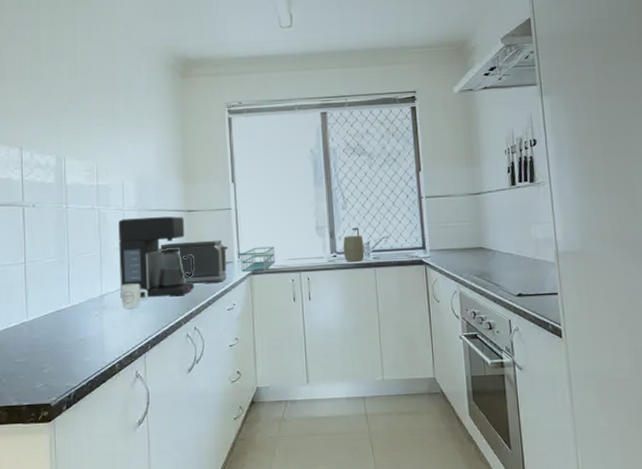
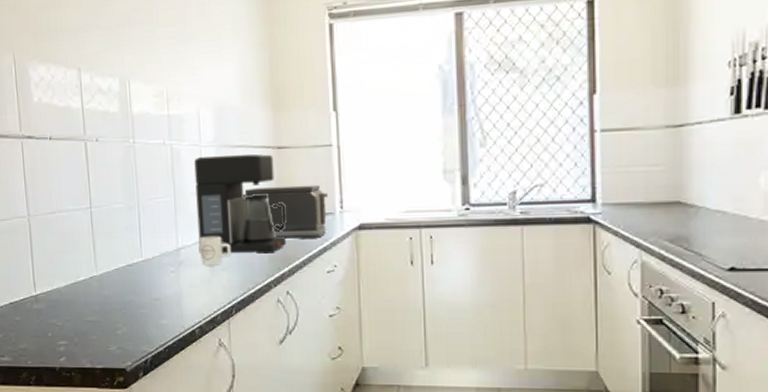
dish rack: present [237,246,275,273] -> none [340,194,388,228]
soap dispenser: present [343,227,365,262] -> none [479,171,509,217]

